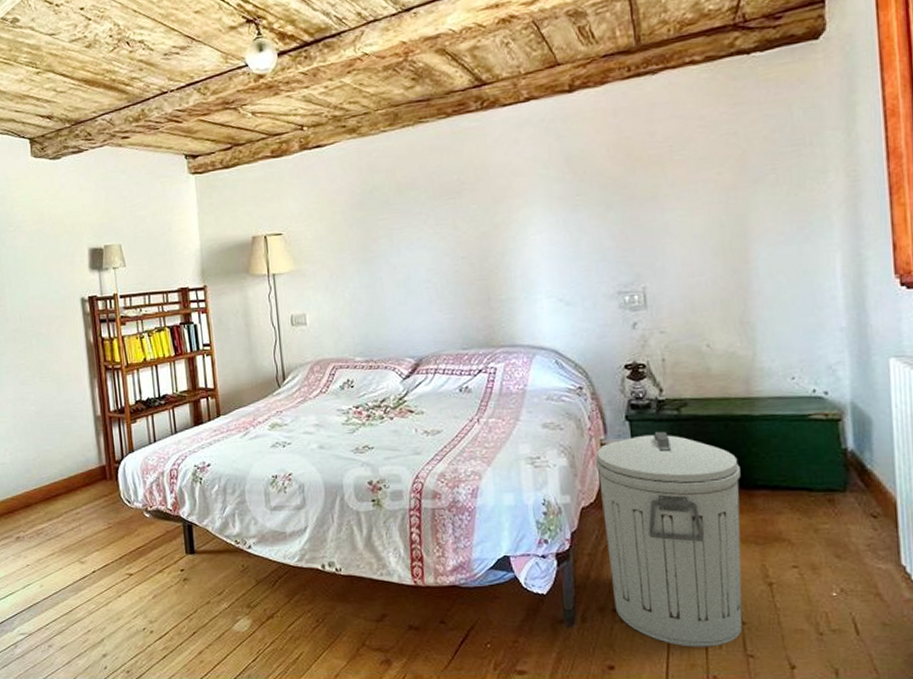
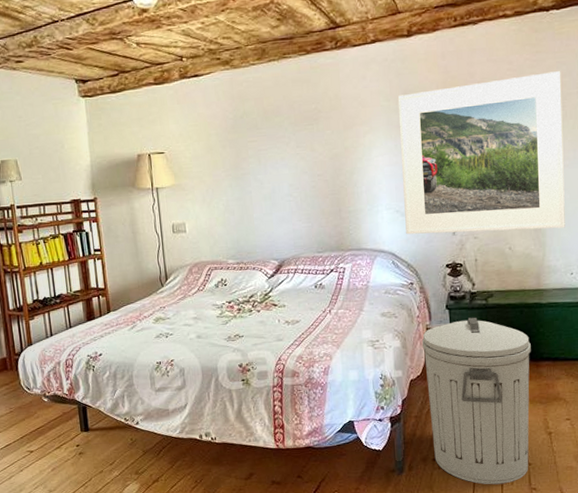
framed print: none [558,126,782,328] -> present [397,71,565,235]

